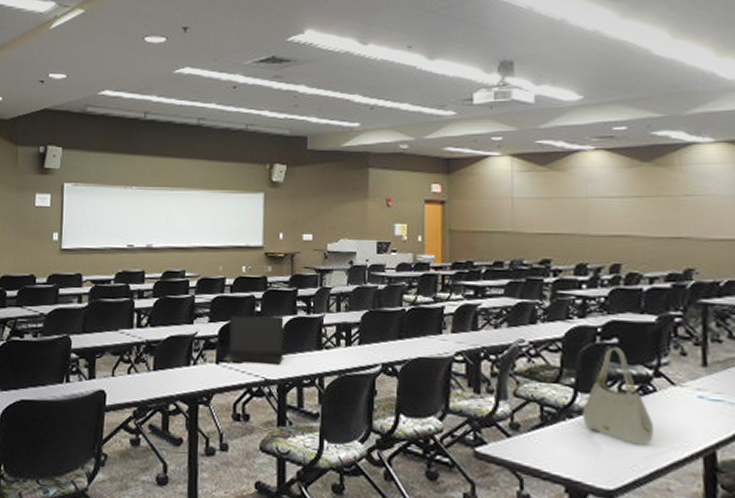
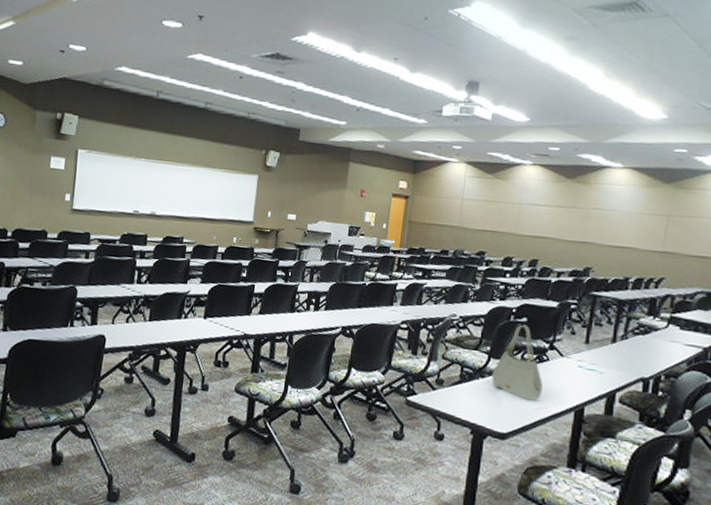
laptop: present [222,315,284,366] -> none [209,278,265,323]

